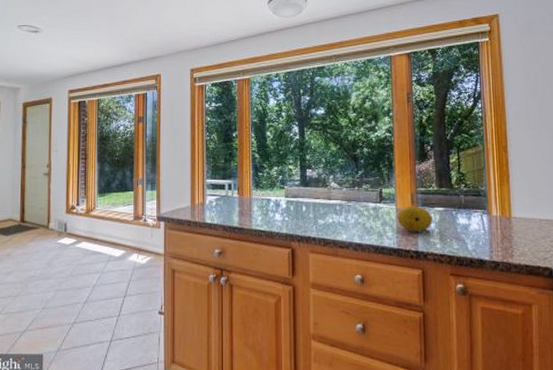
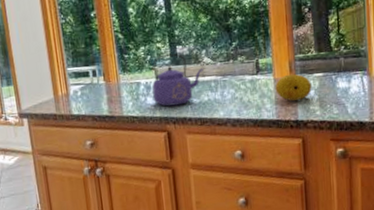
kettle: none [281,175,330,224] -> present [152,53,204,107]

